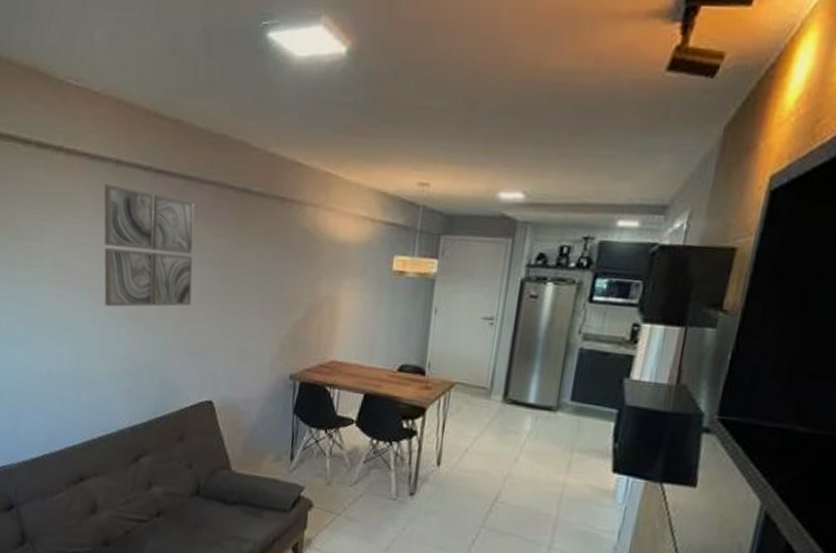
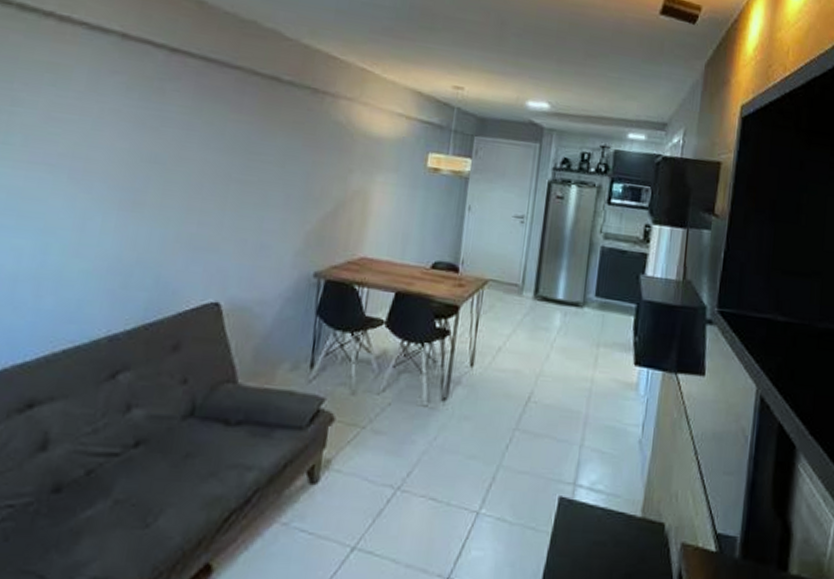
wall art: present [104,183,194,307] -> none [89,57,214,195]

